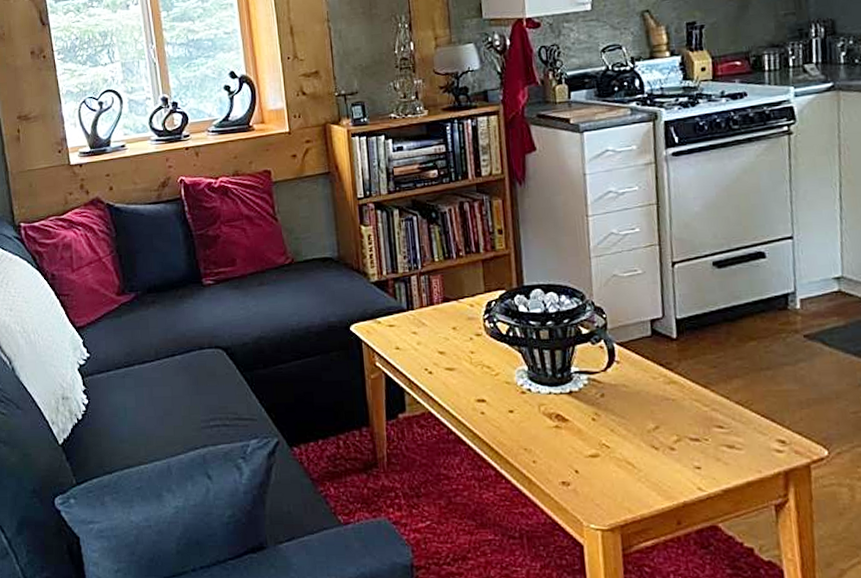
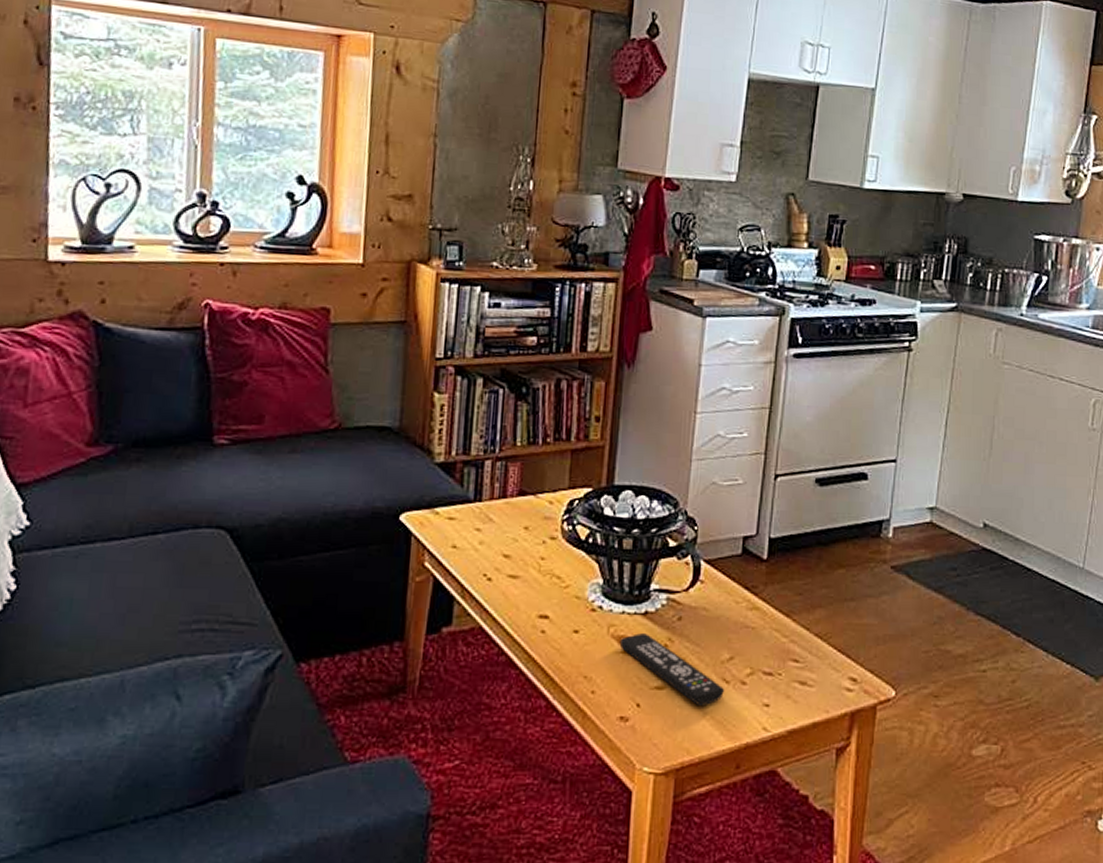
remote control: none [550,410,656,471] -> present [619,633,725,707]

